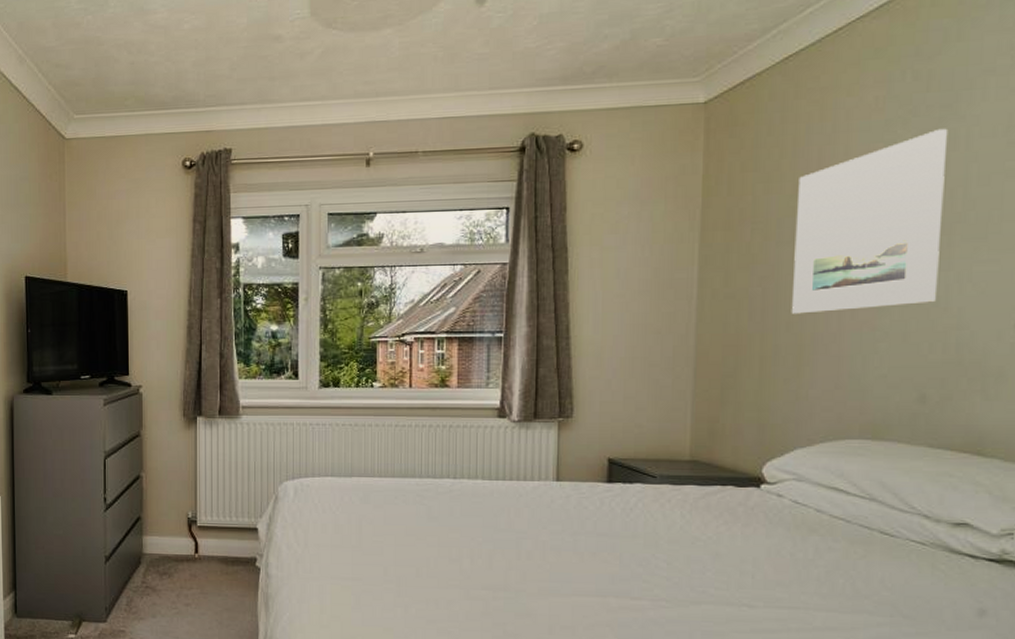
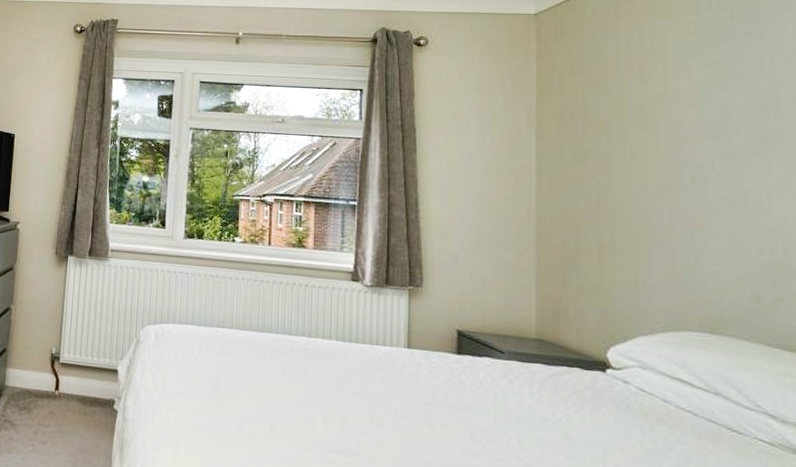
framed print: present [791,128,949,314] -> none [623,53,760,208]

